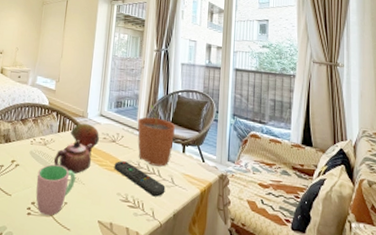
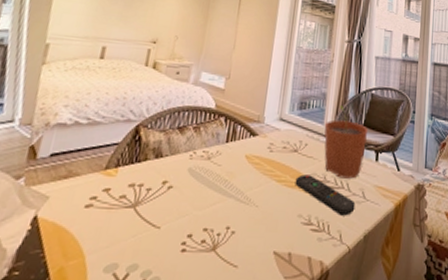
cup: present [36,164,76,216] -> none [194,184,247,251]
teapot: present [54,140,93,174] -> none [219,151,271,194]
fruit: present [71,123,100,147] -> none [242,130,279,159]

